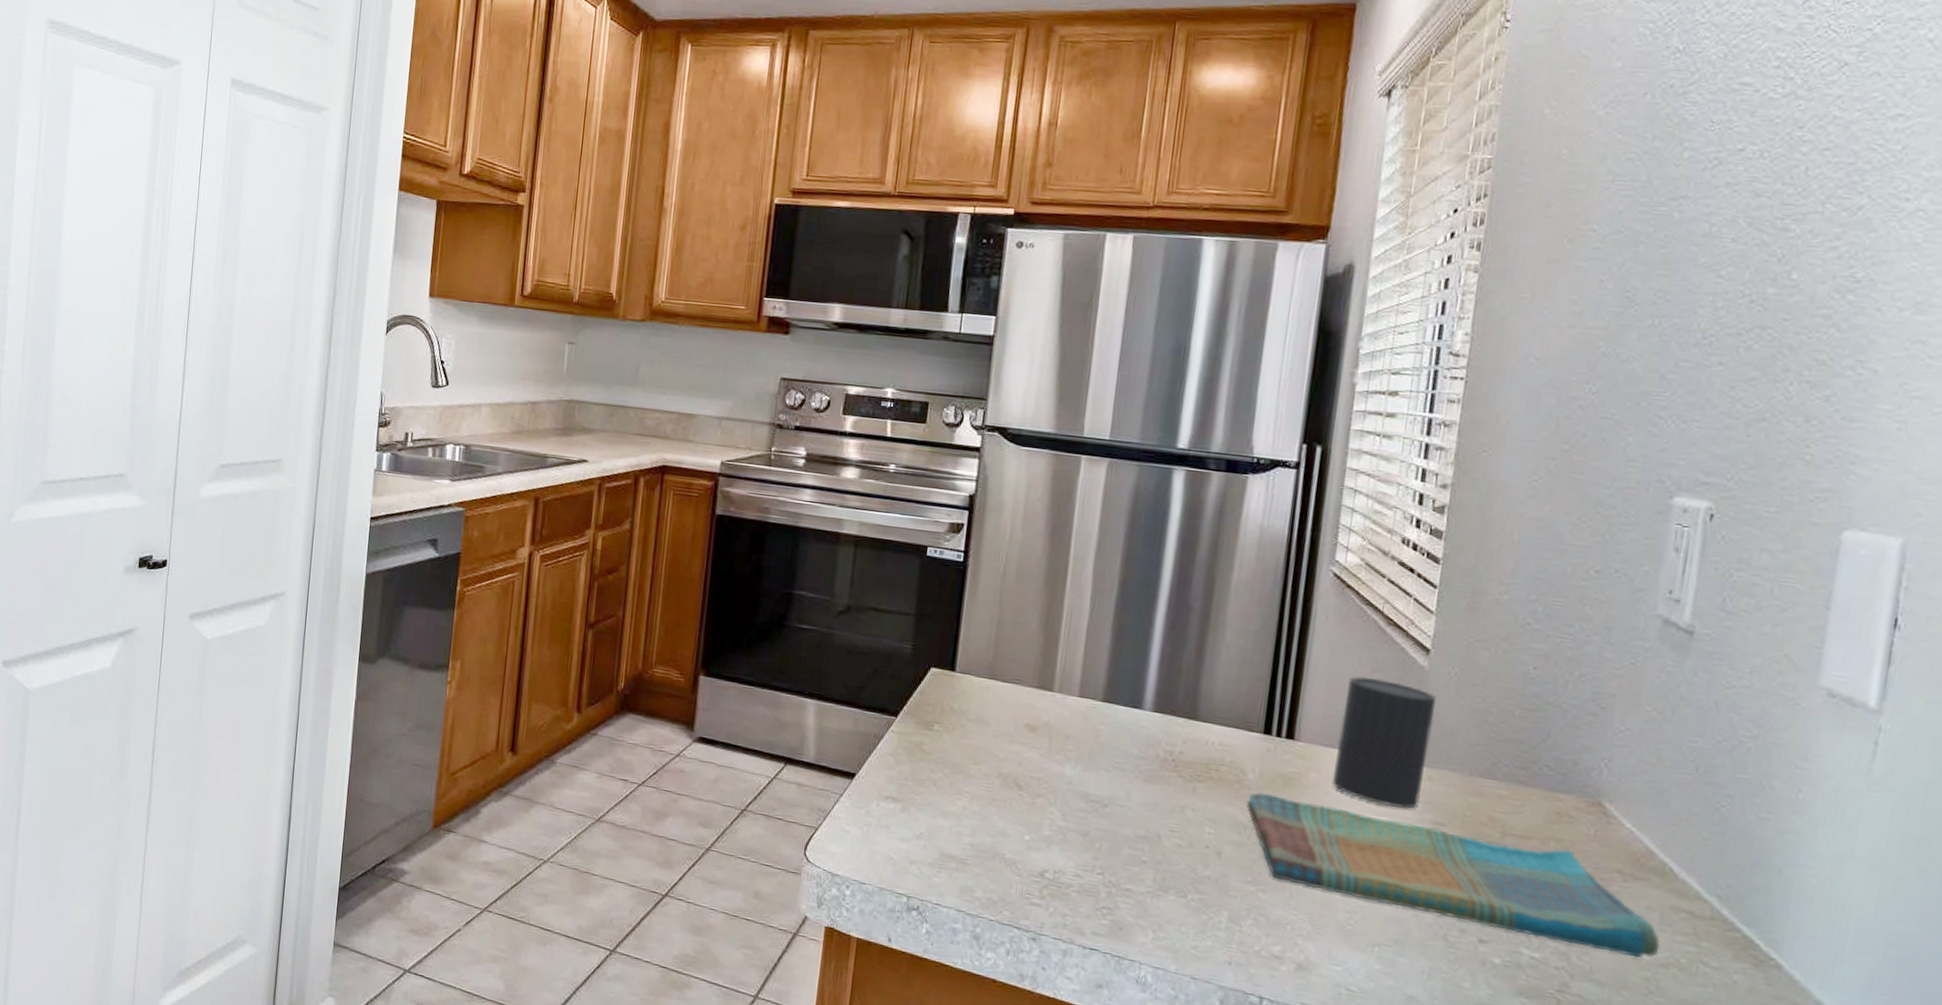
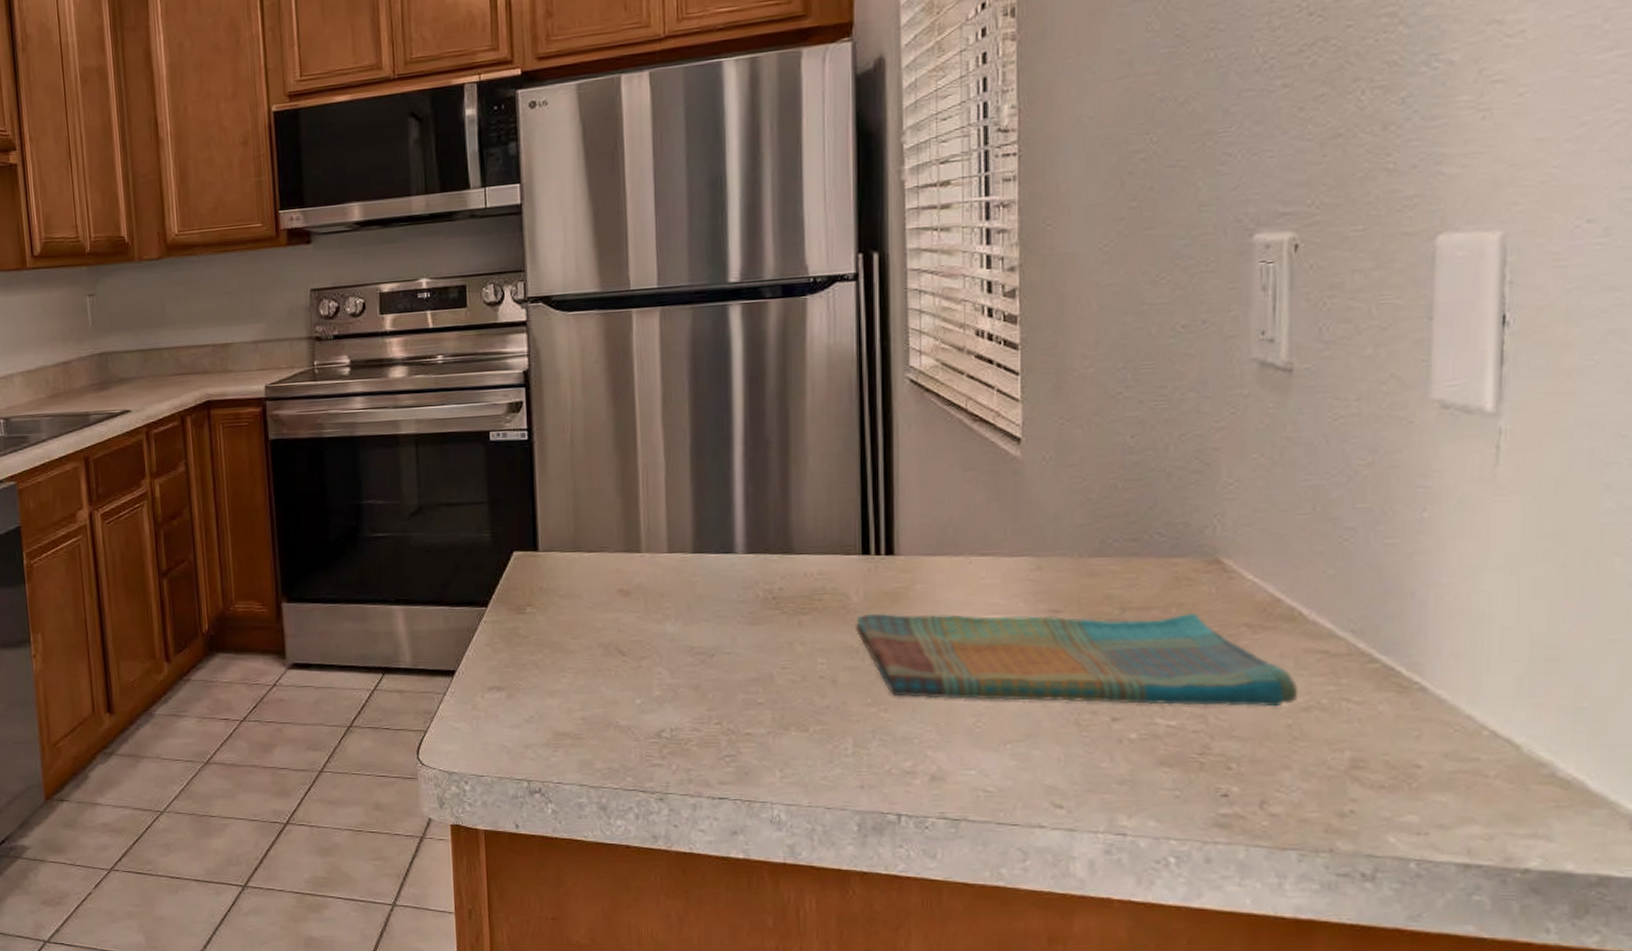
cup: present [1331,676,1436,809] -> none [939,477,1035,603]

